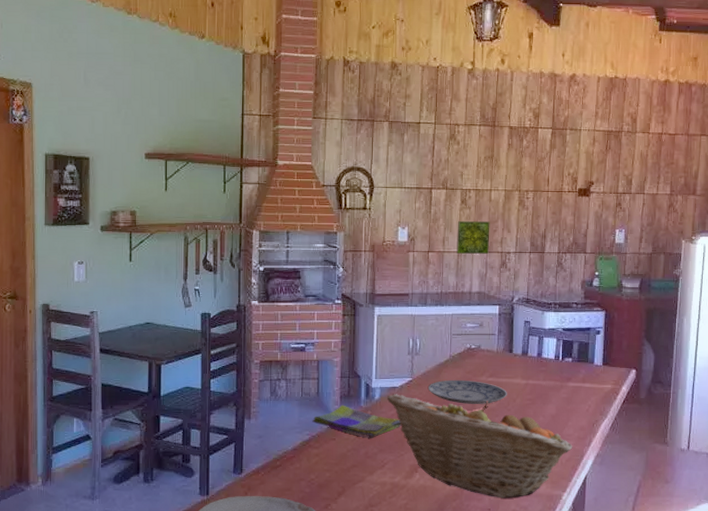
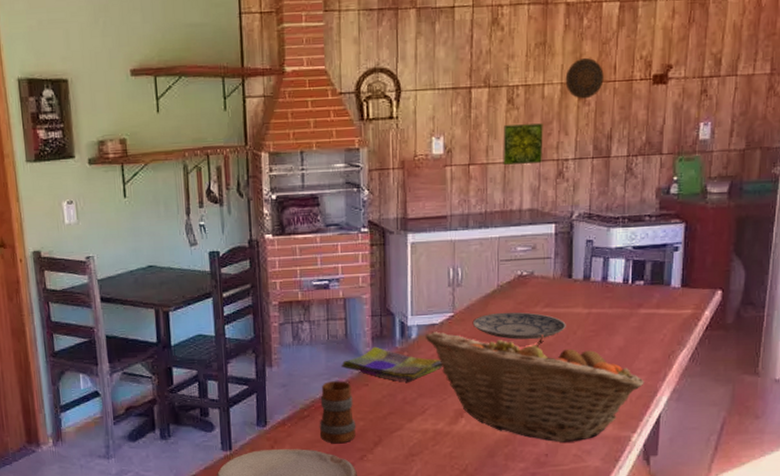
mug: none [289,435,323,493] -> present [319,381,356,444]
decorative plate: none [508,172,539,204] -> present [565,58,604,99]

